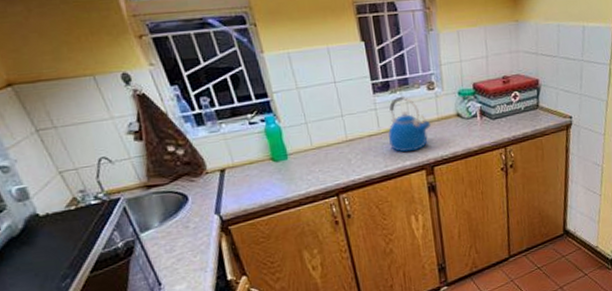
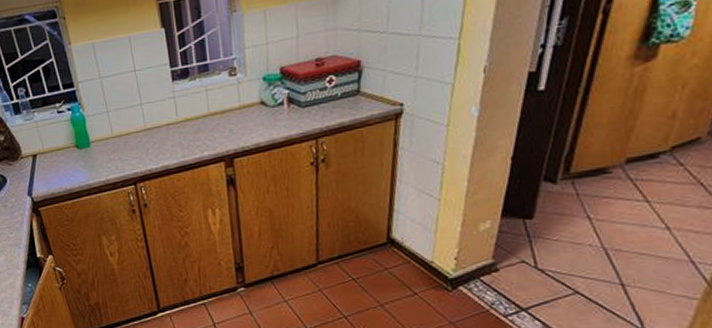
kettle: present [387,96,431,153] -> none [185,83,232,143]

